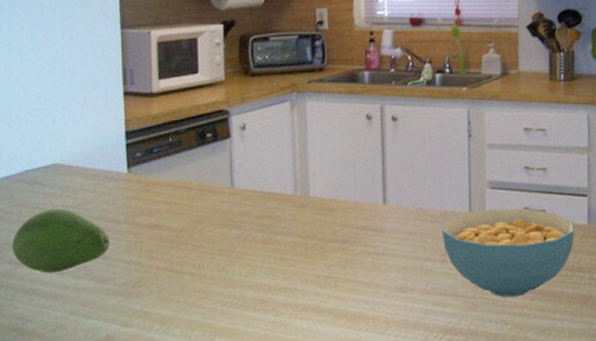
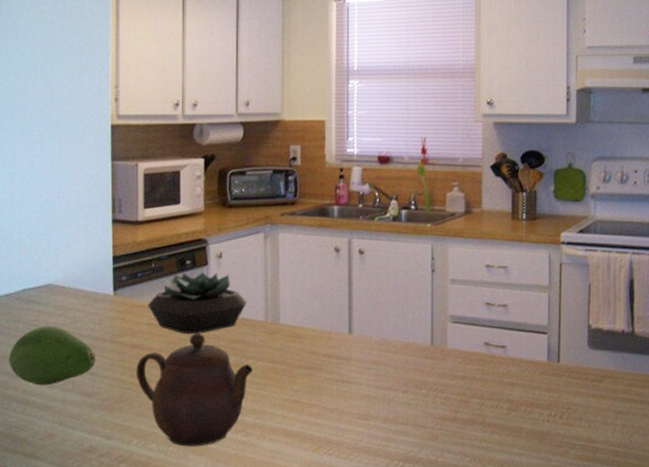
teapot: none [155,210,283,330] -> present [136,333,254,447]
succulent plant: none [165,145,274,212] -> present [147,273,247,335]
cereal bowl: present [442,208,575,297] -> none [404,343,535,430]

